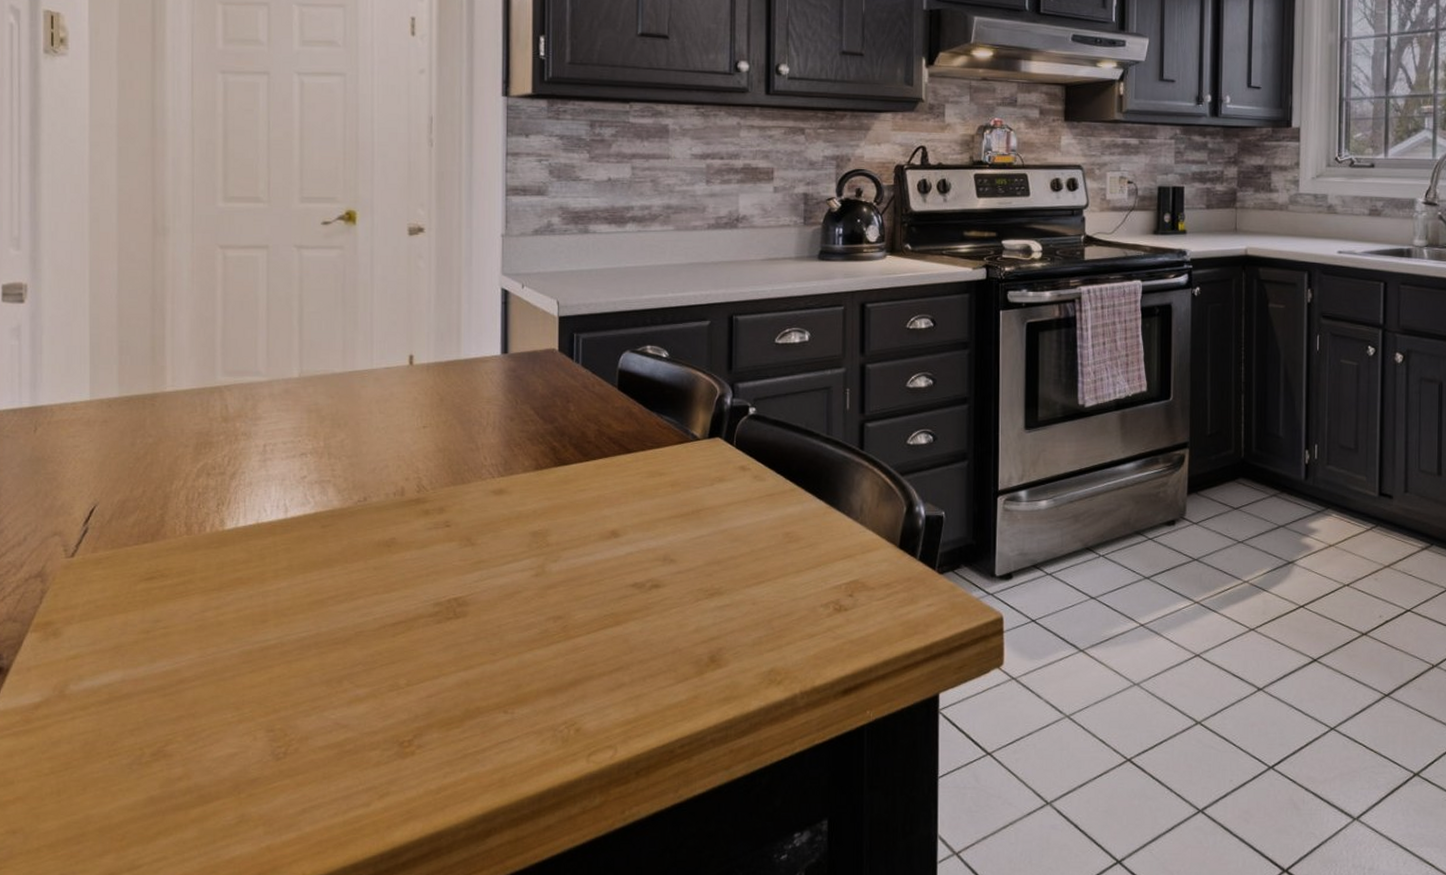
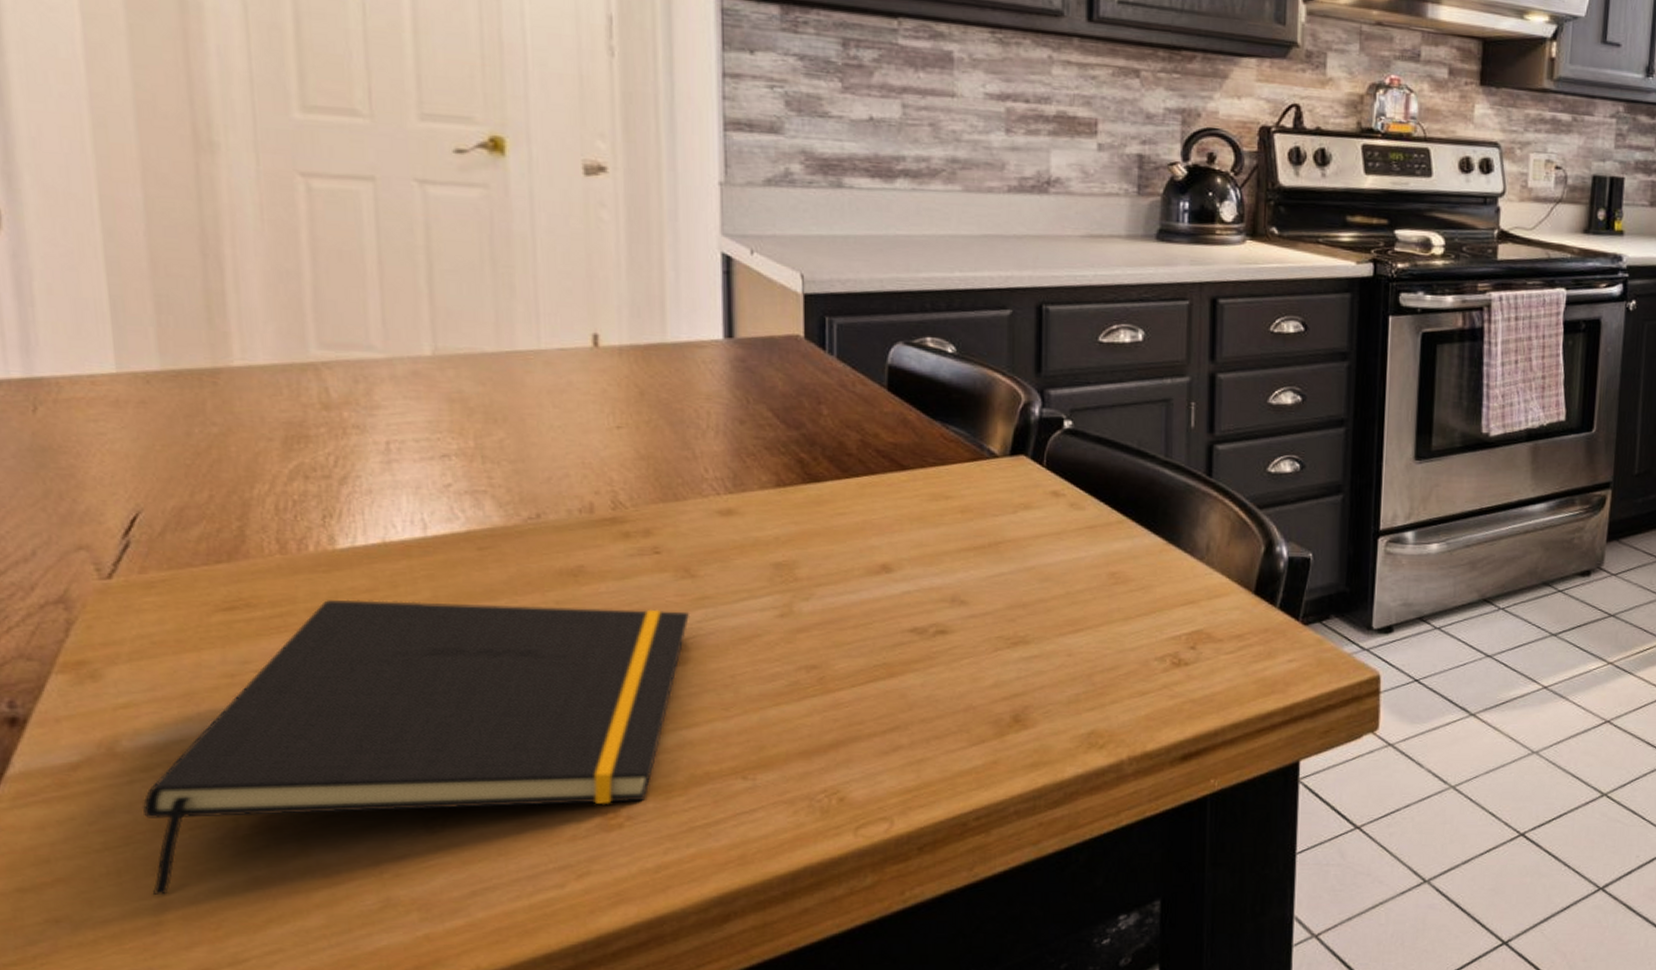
notepad: none [79,569,470,812] -> present [142,599,691,896]

